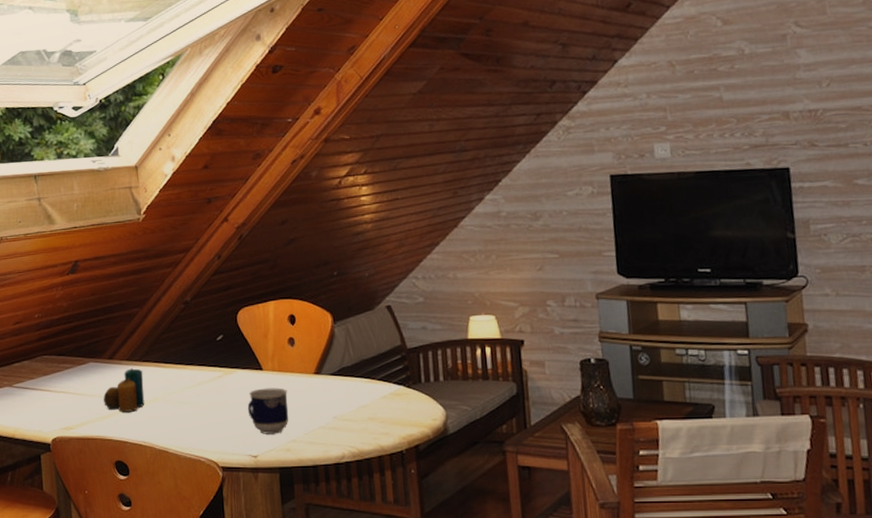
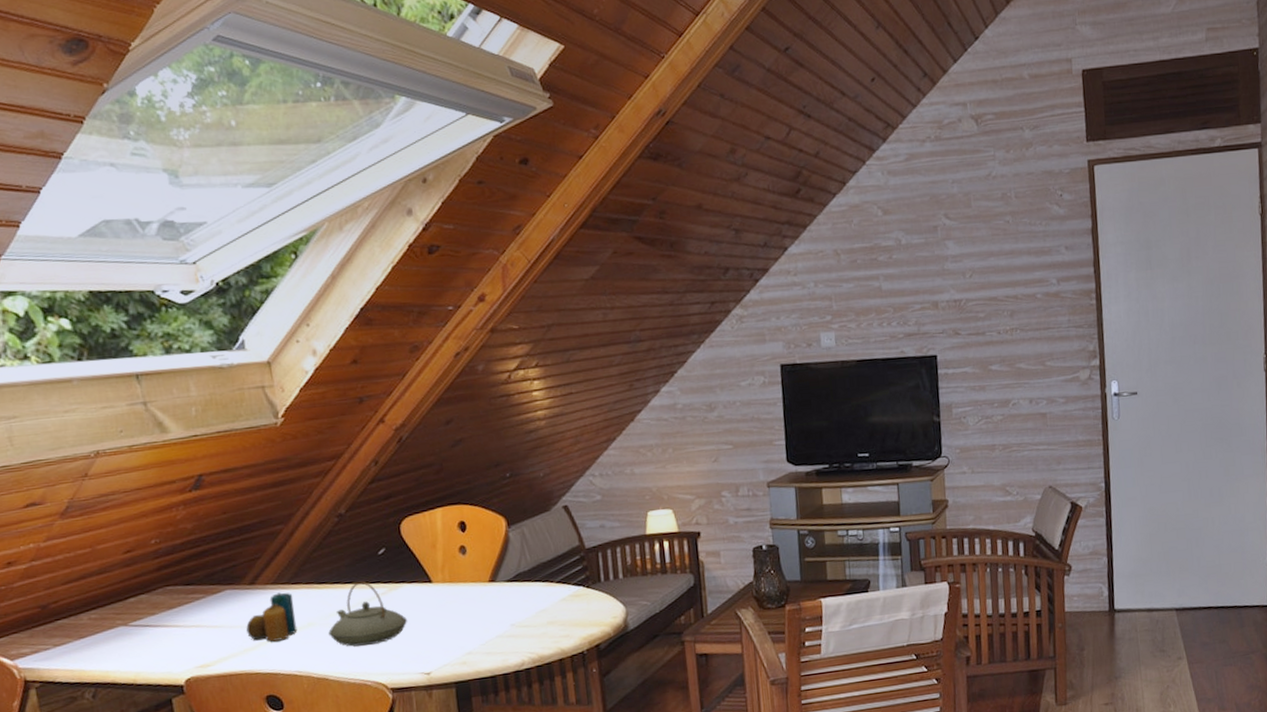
teapot: none [170,363,240,424] -> present [328,581,408,647]
cup: present [247,388,289,434] -> none [417,599,464,650]

